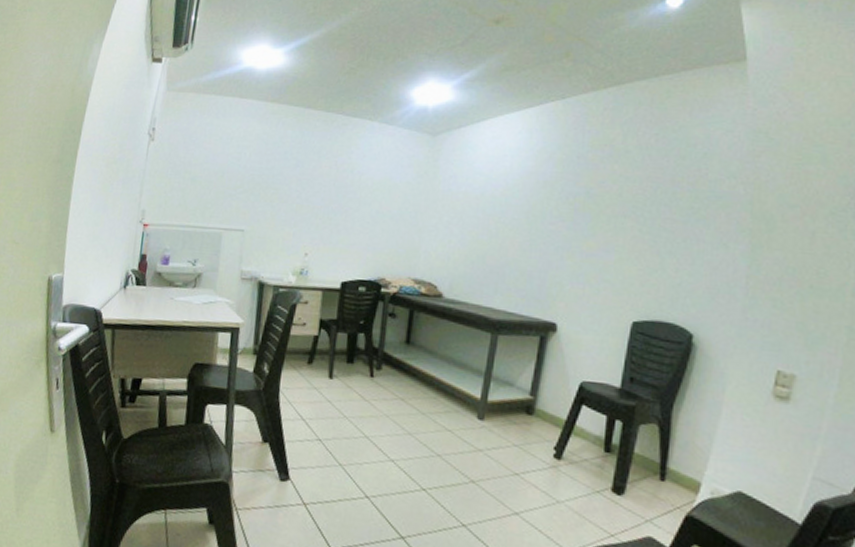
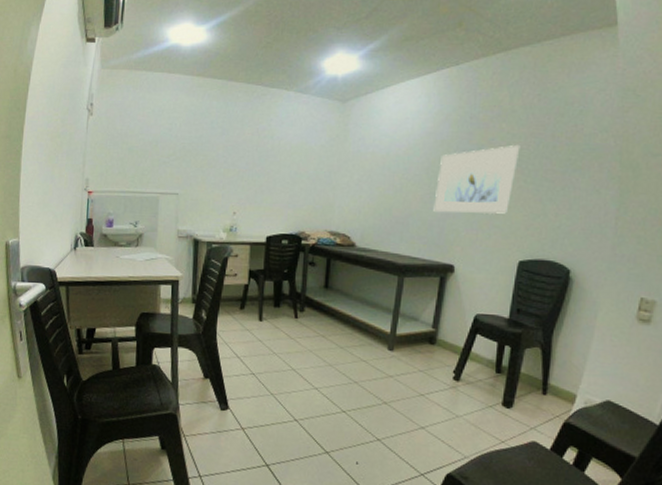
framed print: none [533,188,635,267] -> present [433,144,520,214]

